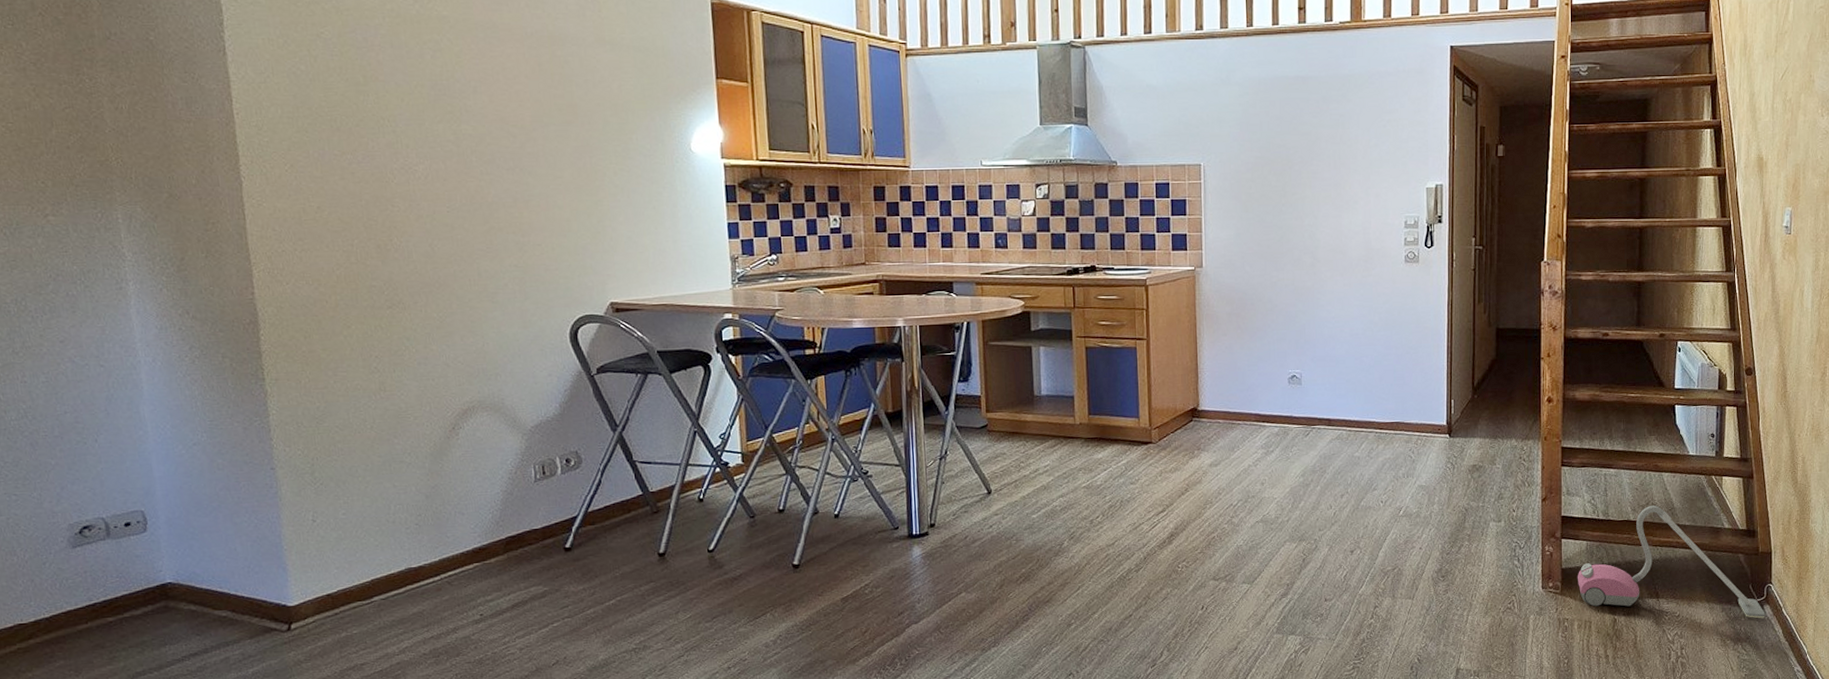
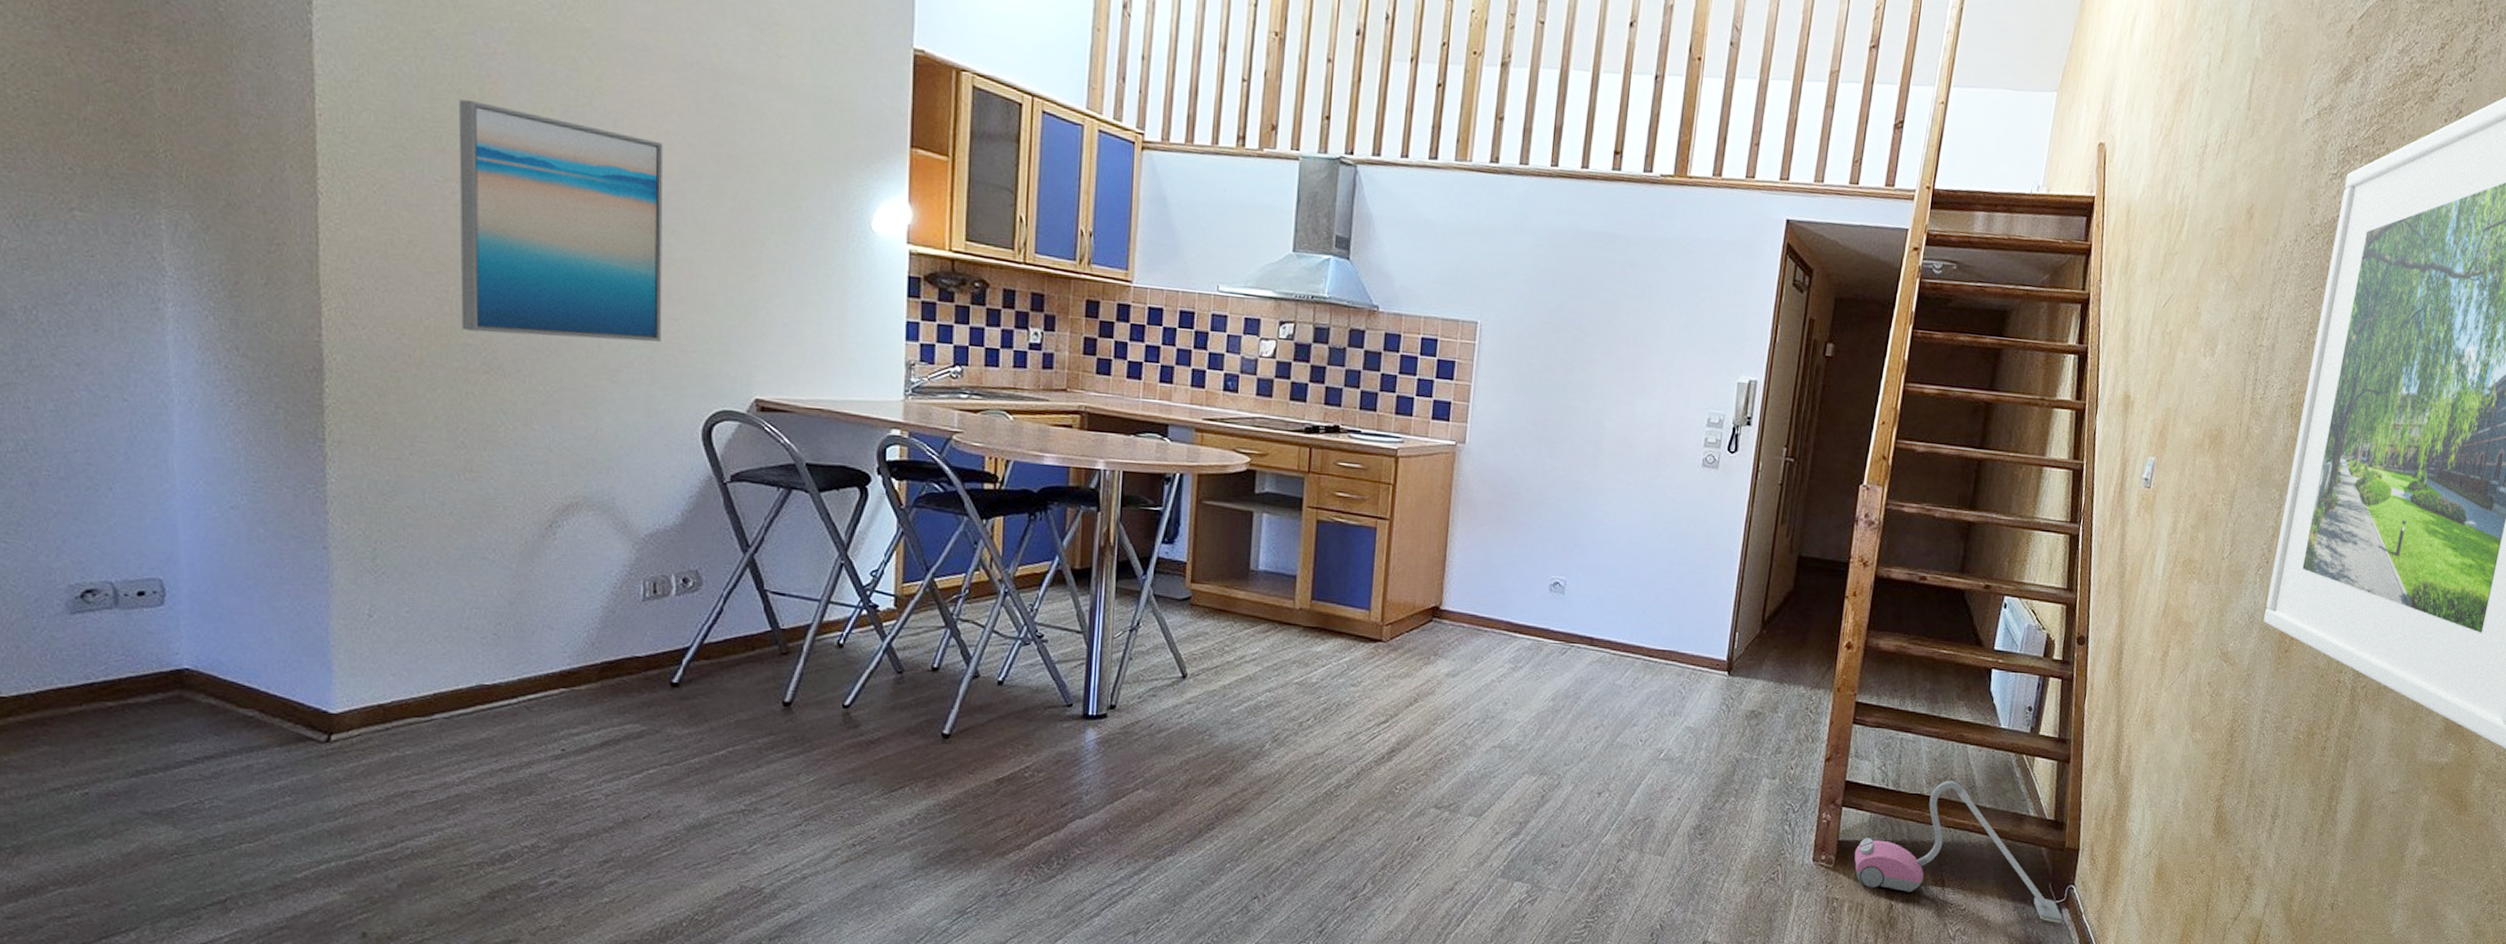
wall art: none [347,86,529,275] -> present [458,100,664,342]

